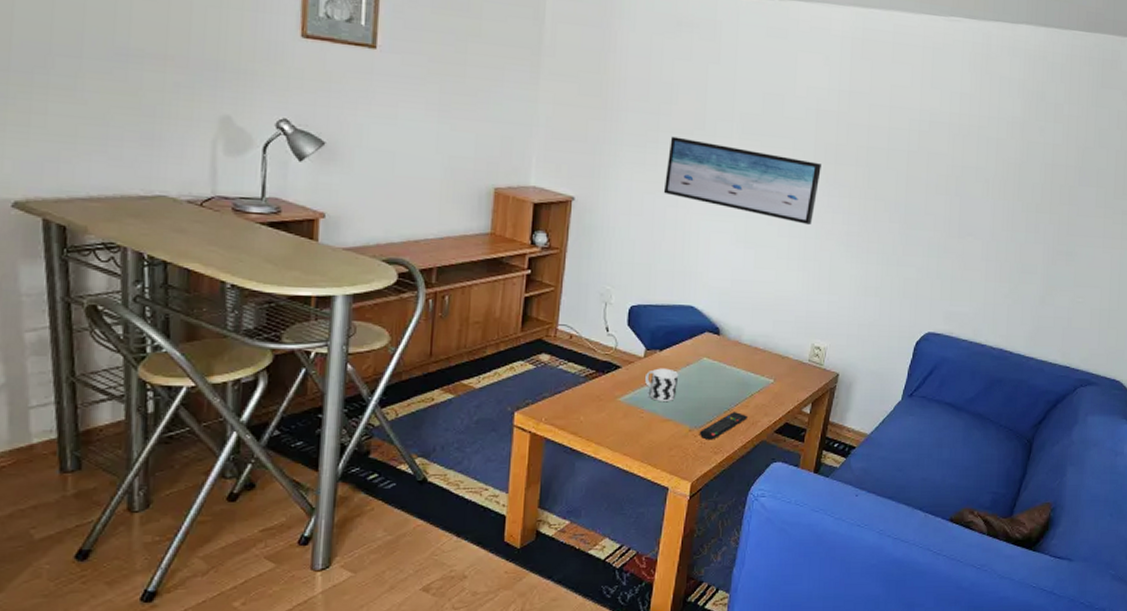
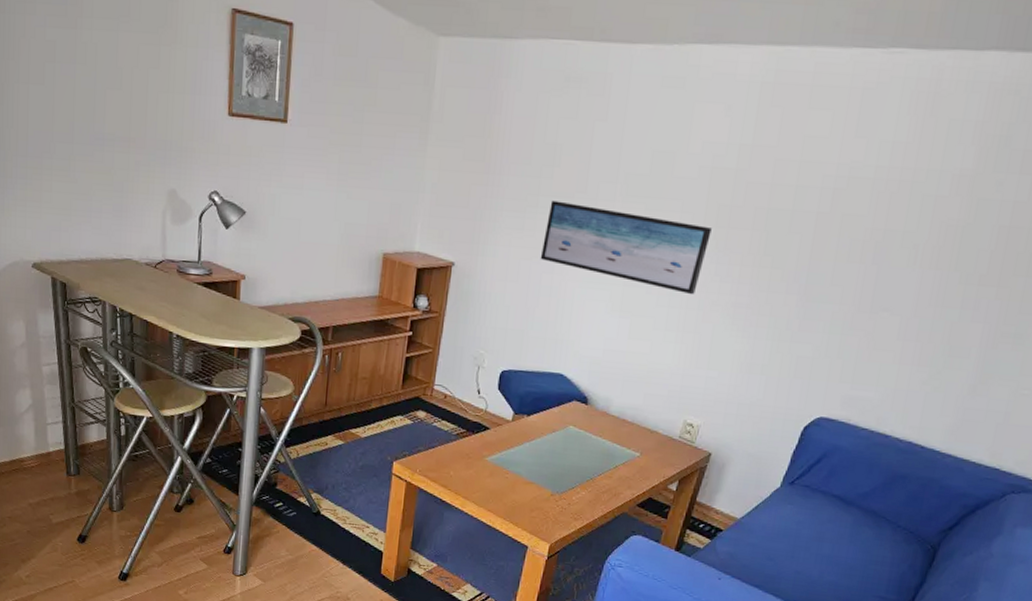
cup: present [645,368,679,403] -> none [512,432,545,466]
remote control: present [700,411,749,440] -> none [561,480,611,506]

